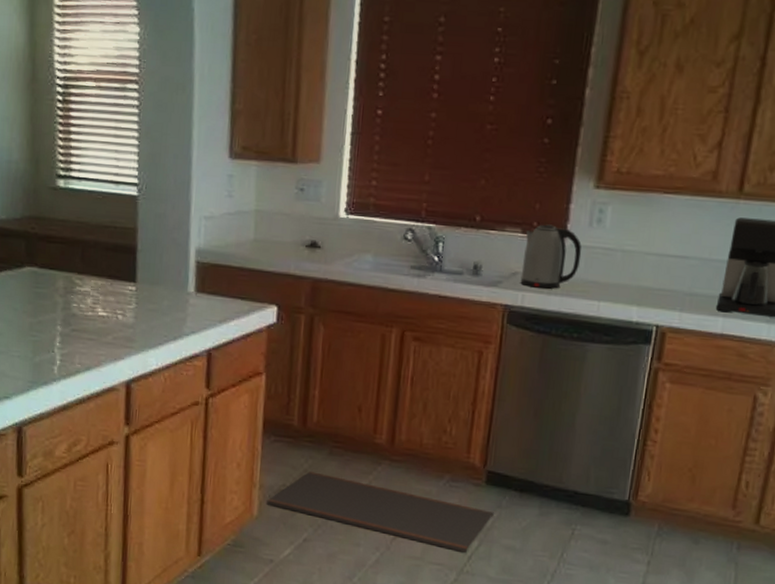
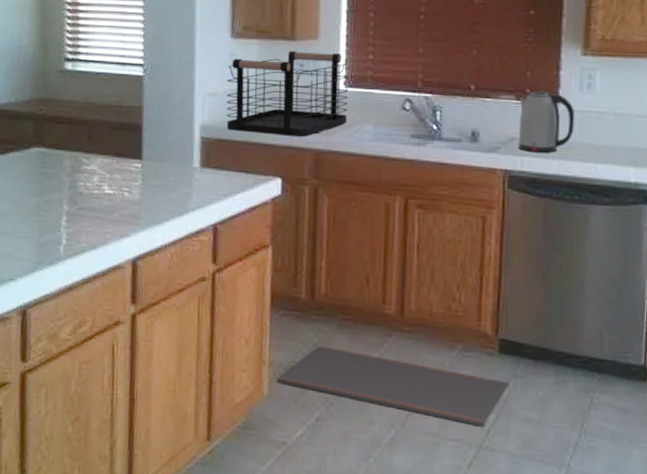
dish rack: none [222,174,350,266] -> present [226,51,349,138]

